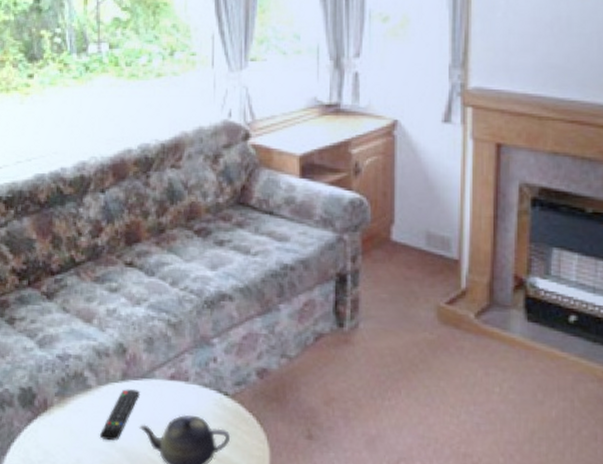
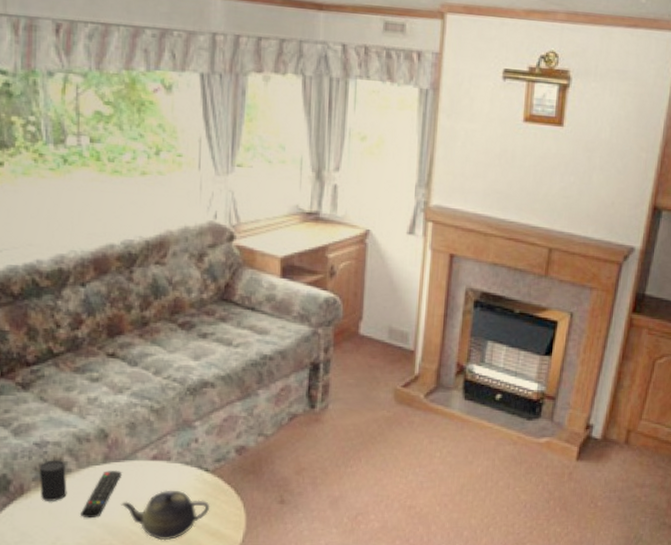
cup: none [61,374,87,419] -> present [39,460,67,501]

